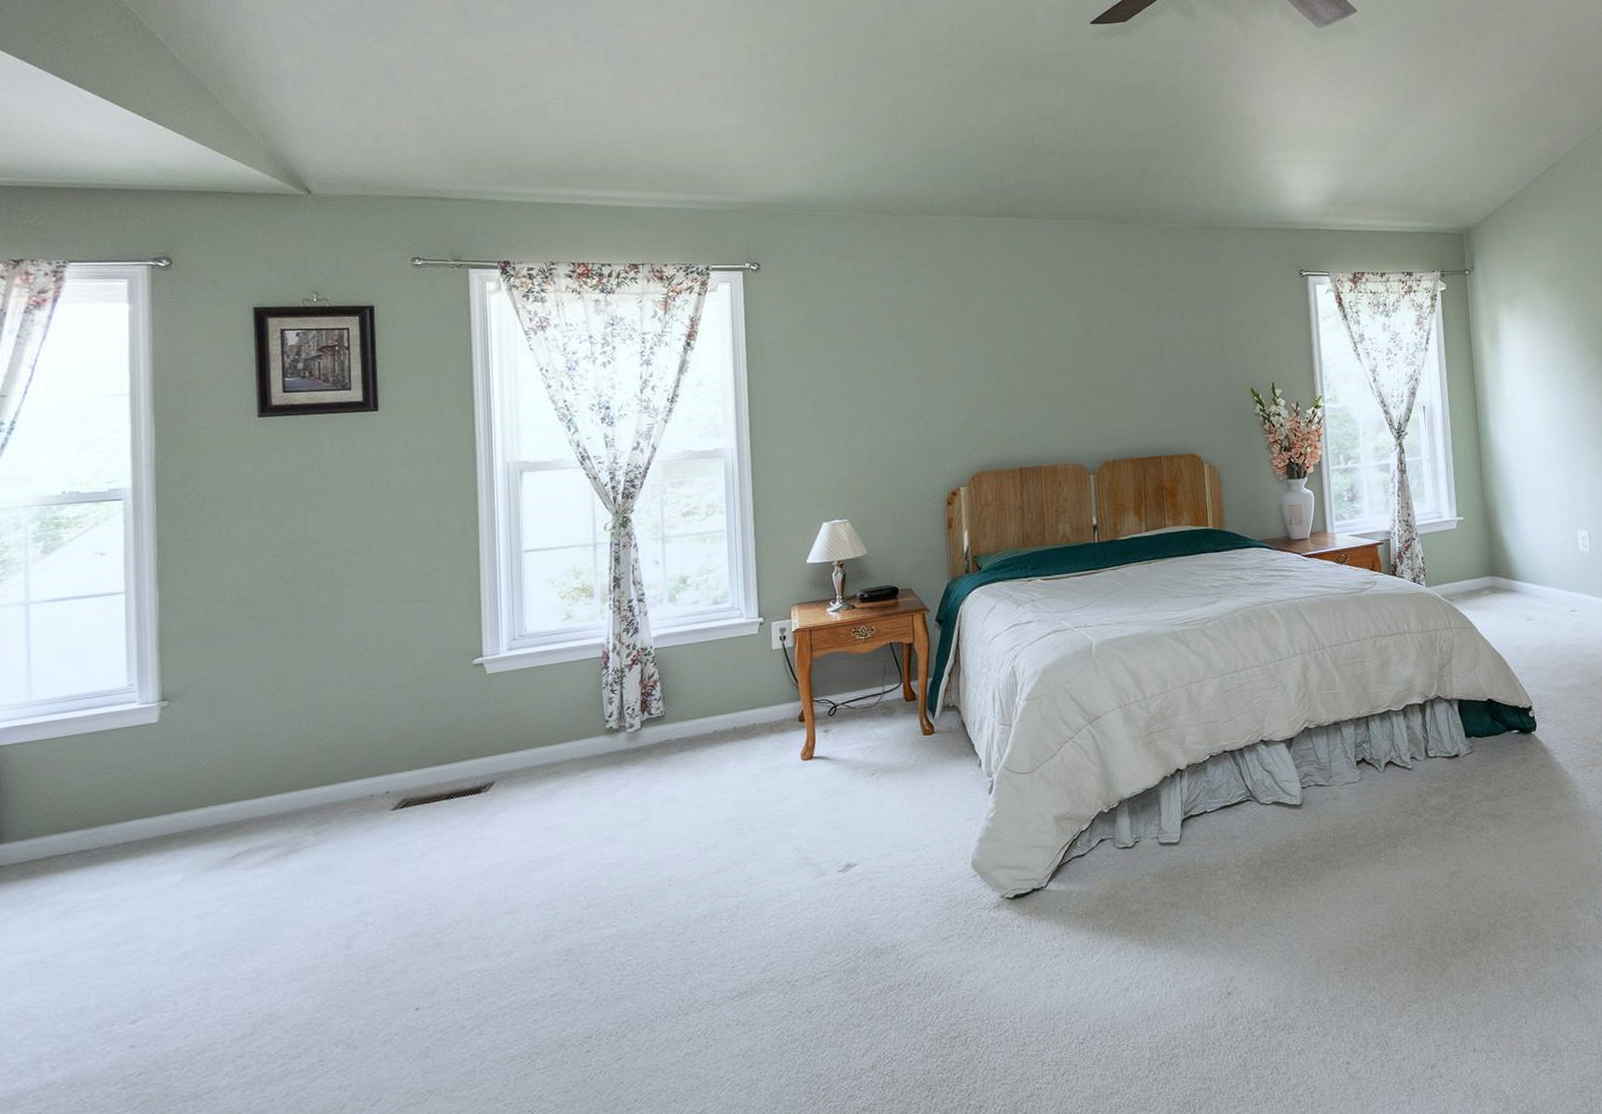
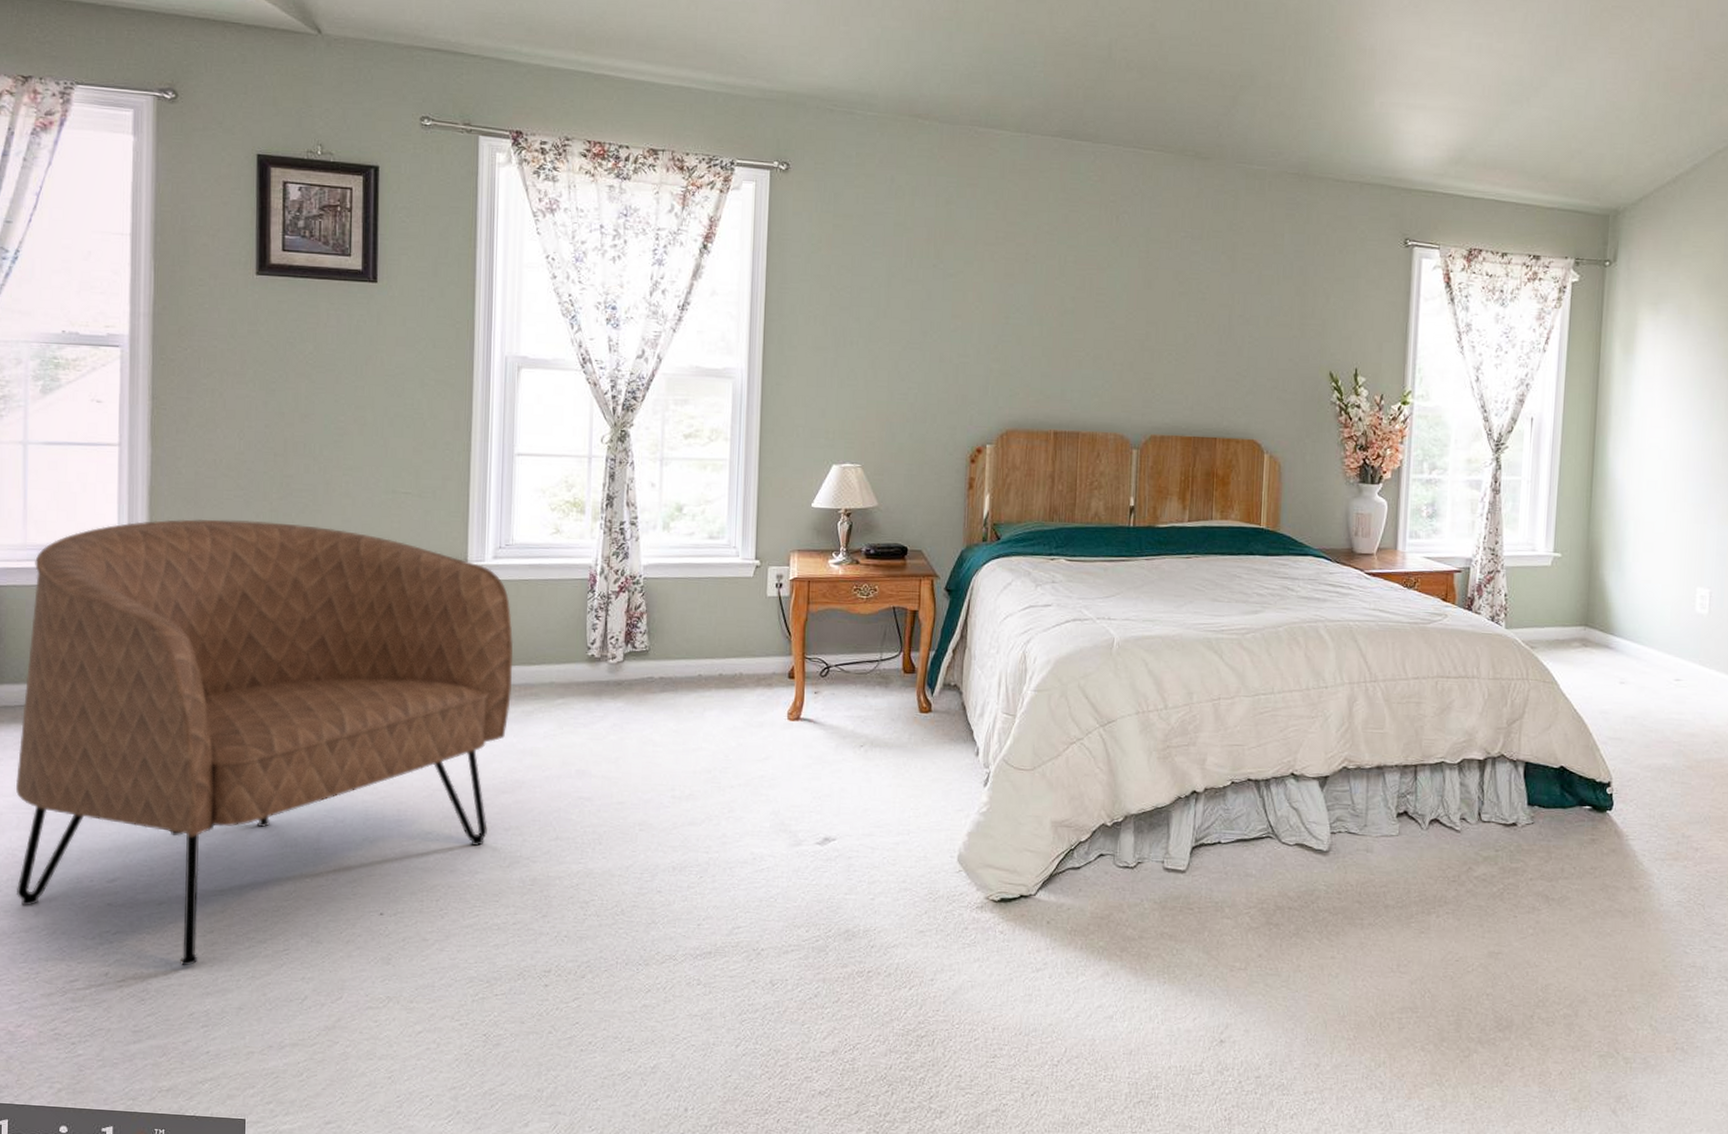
armchair: none [28,643,534,1096] -> present [16,518,514,966]

